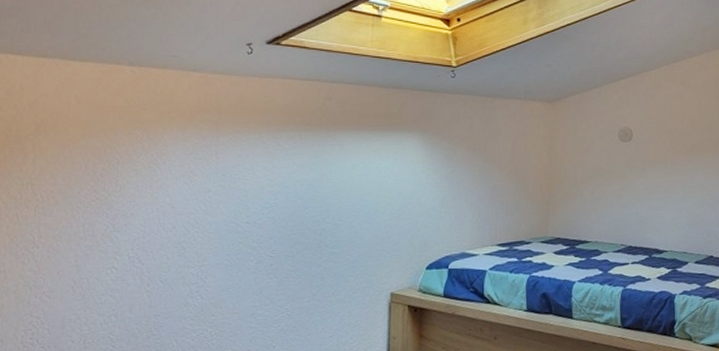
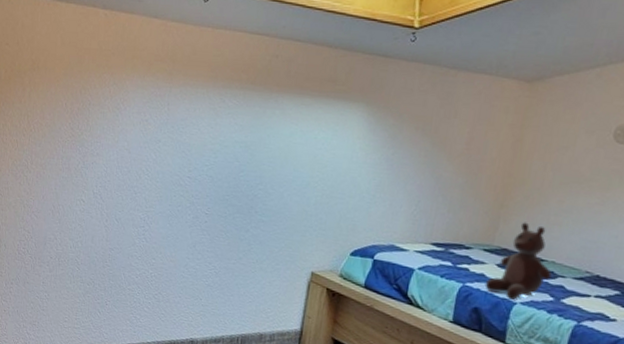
teddy bear: none [547,213,597,280] -> present [484,222,552,300]

